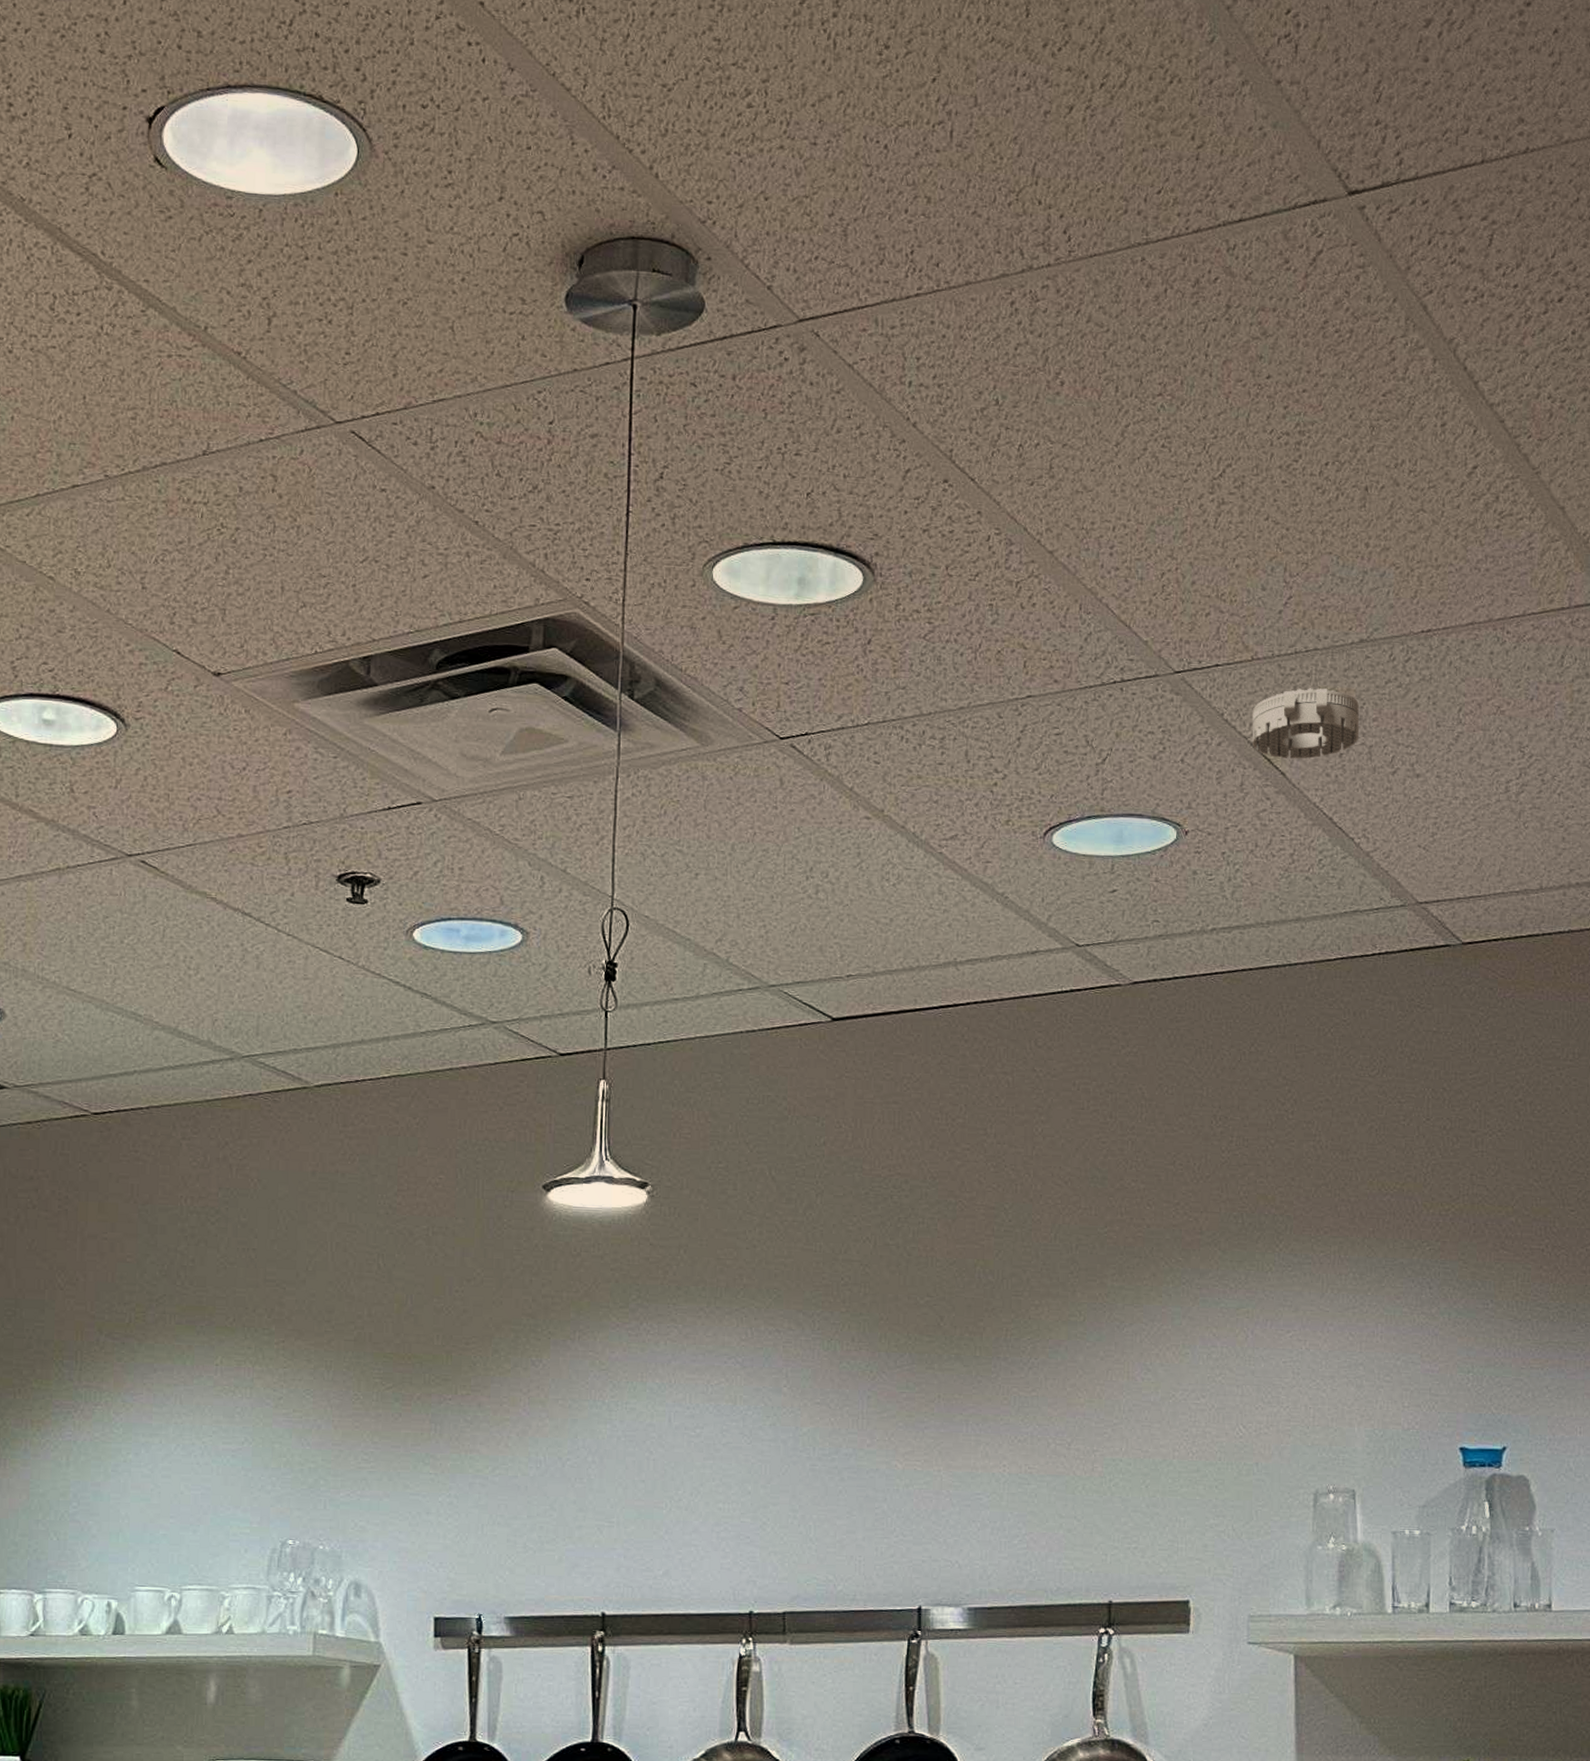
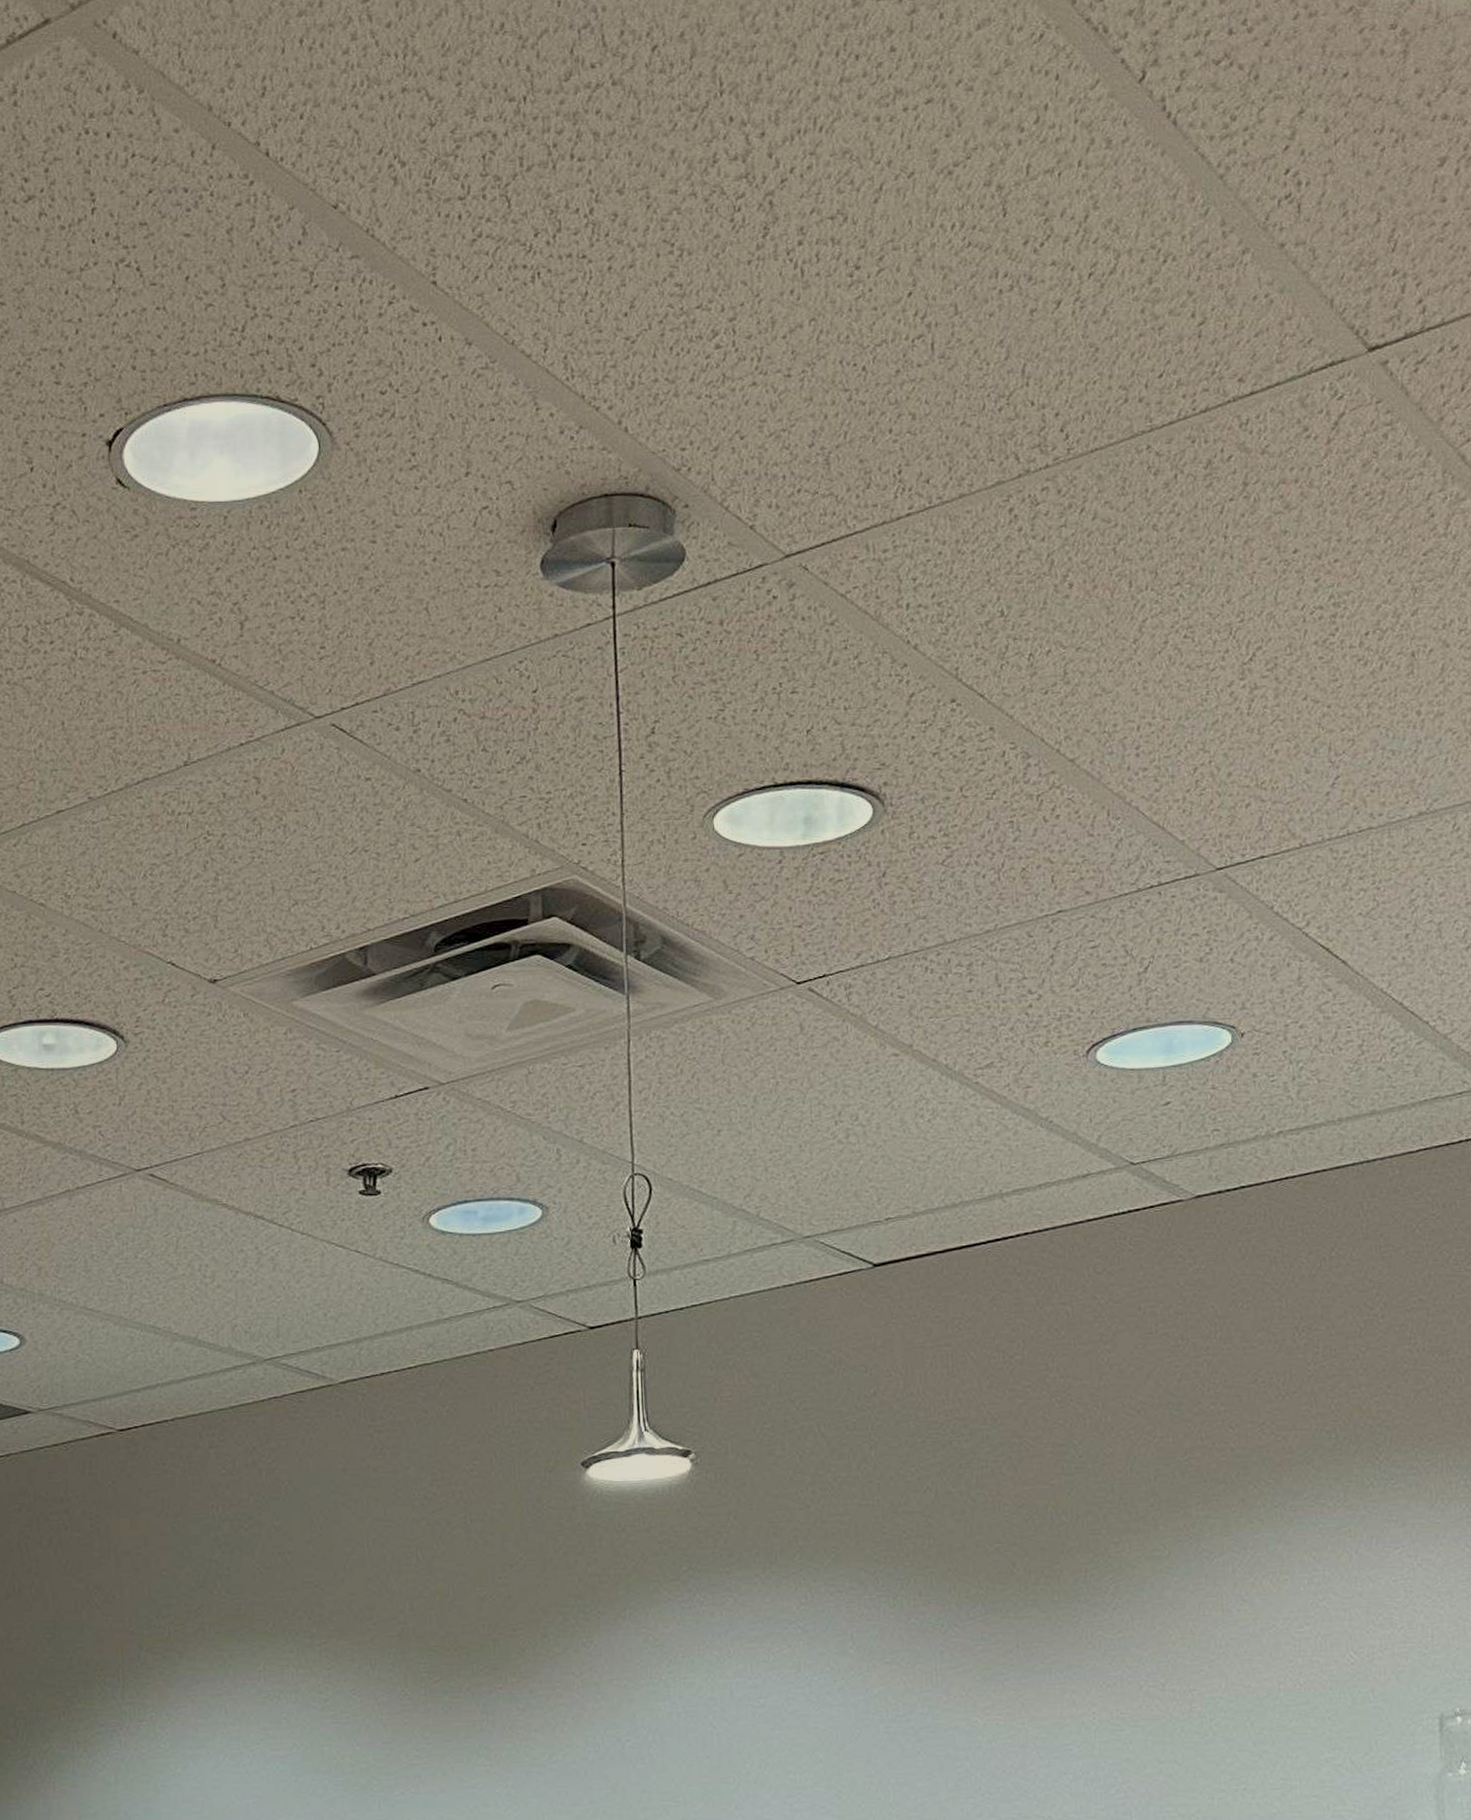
smoke detector: present [1252,688,1359,759] -> none [1304,867,1425,946]

